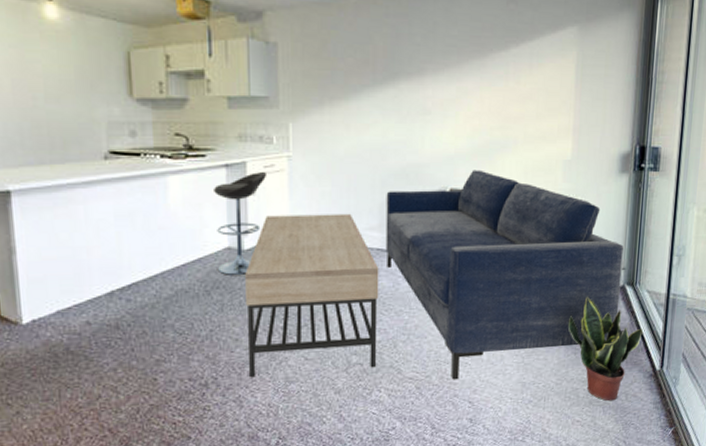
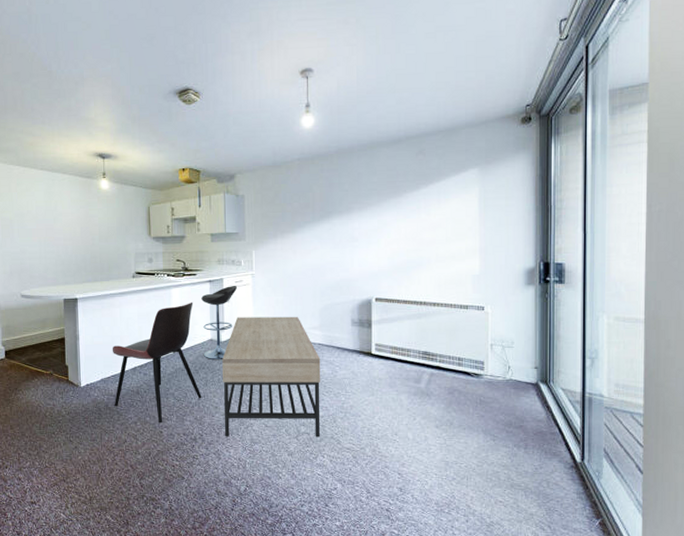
dining chair: none [73,195,215,368] -> present [112,301,202,423]
sofa: present [385,170,623,380] -> none [325,283,534,454]
potted plant: present [568,296,643,402] -> none [486,390,560,487]

